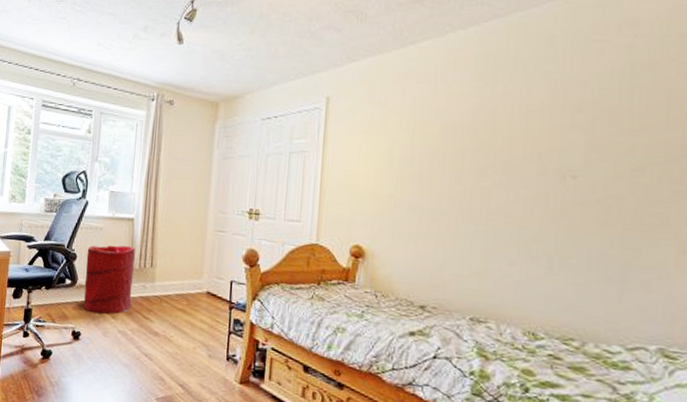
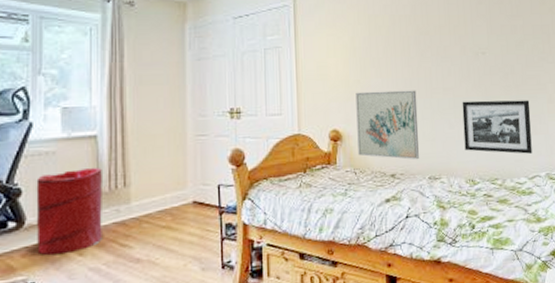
wall art: none [382,207,467,295] -> present [356,90,419,160]
picture frame: none [527,234,644,317] -> present [462,100,532,154]

